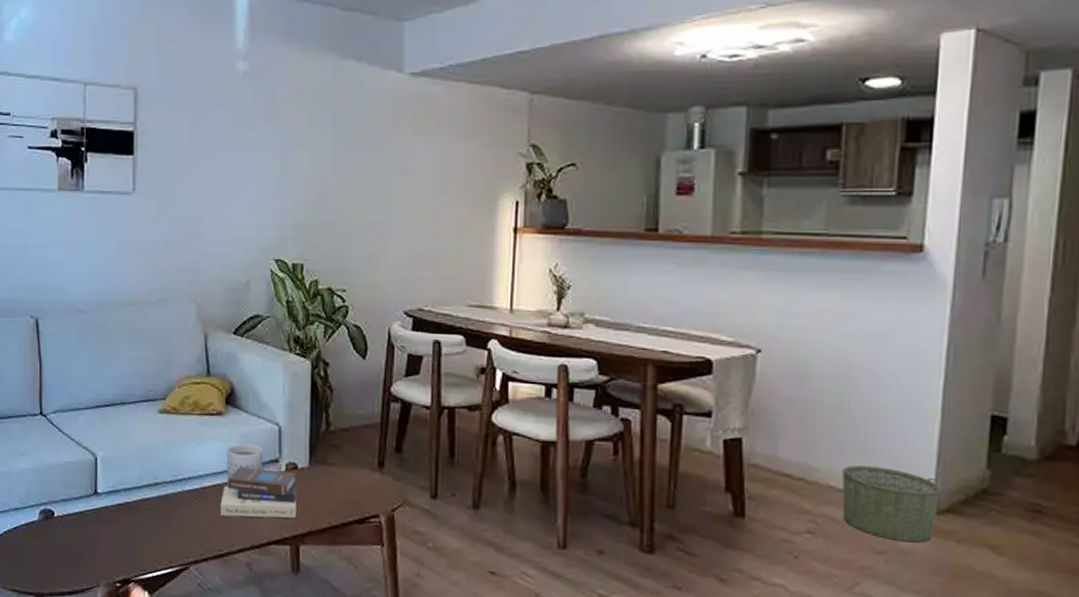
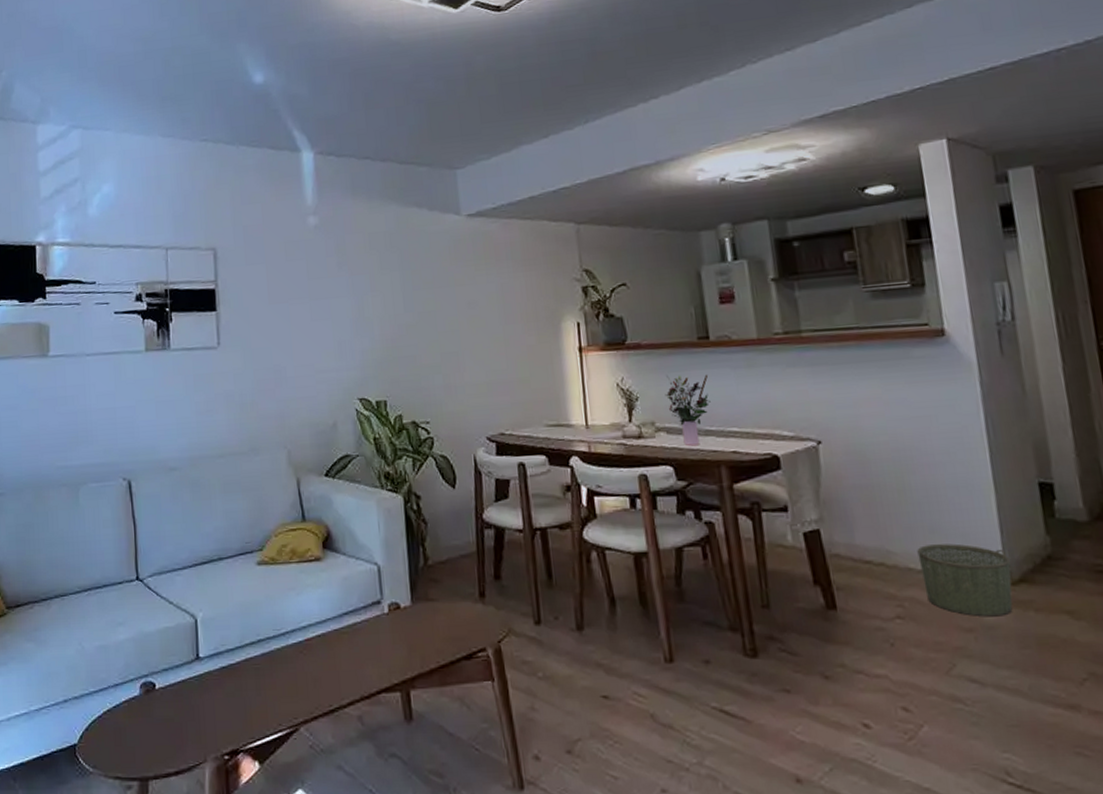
books: present [220,466,298,518] -> none [326,612,404,668]
mug: present [227,443,263,486] -> none [328,587,366,635]
bouquet: none [600,265,651,341] -> present [665,374,711,446]

